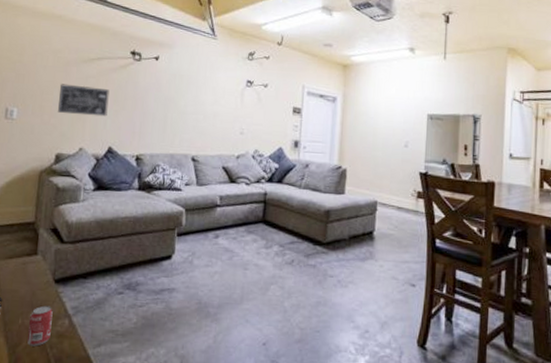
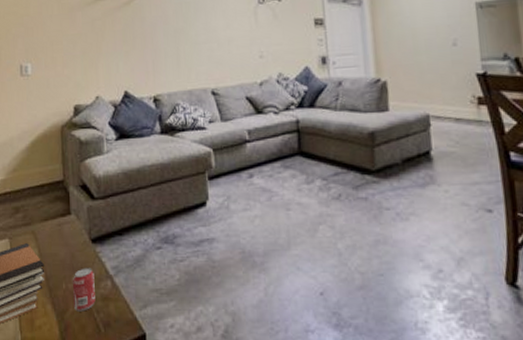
wall art: present [58,84,110,117] -> none [67,29,118,62]

